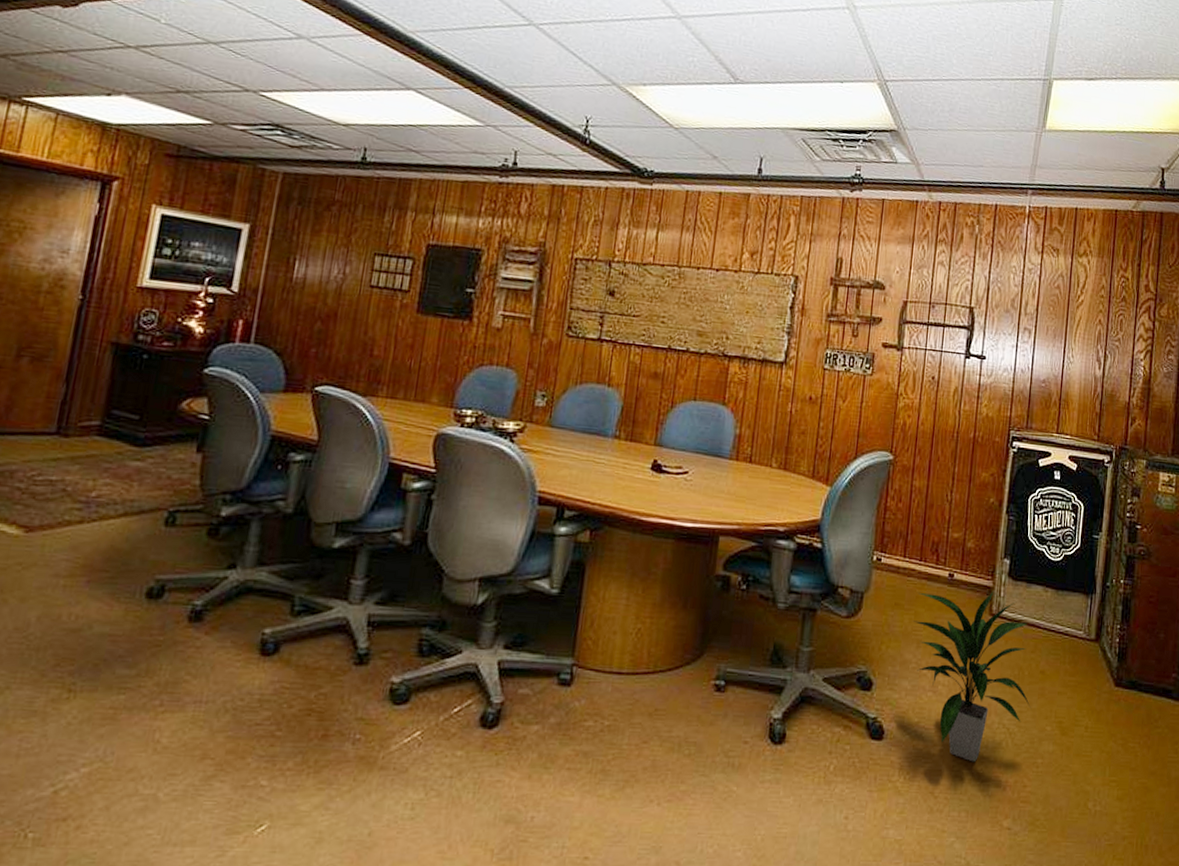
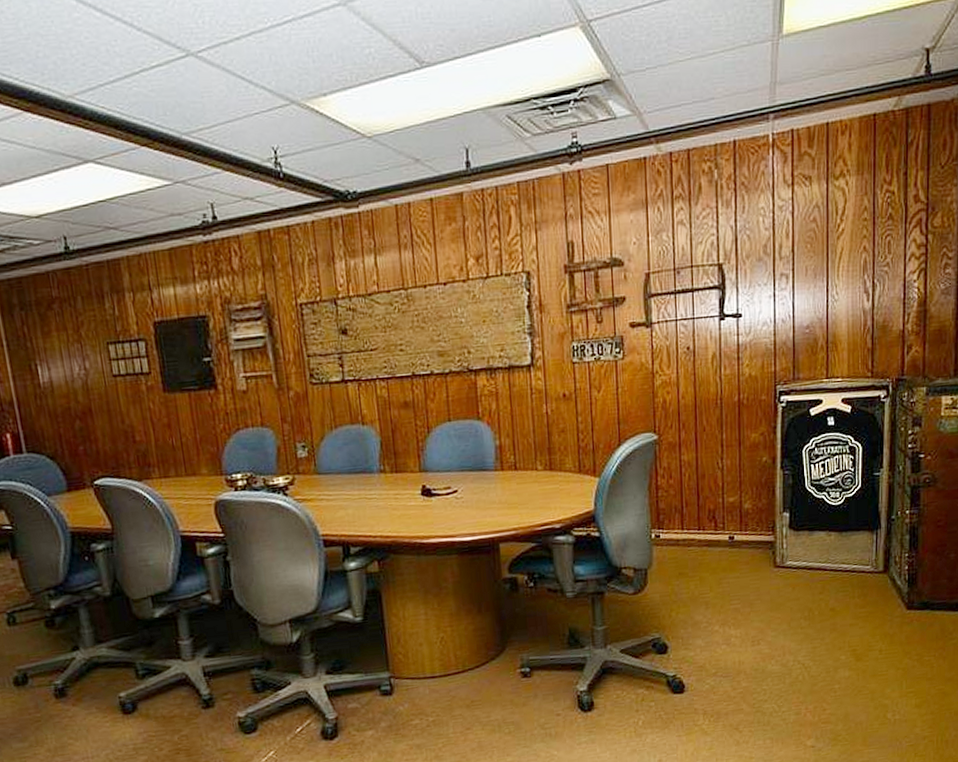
indoor plant: present [912,592,1031,762] -> none [698,545,824,698]

